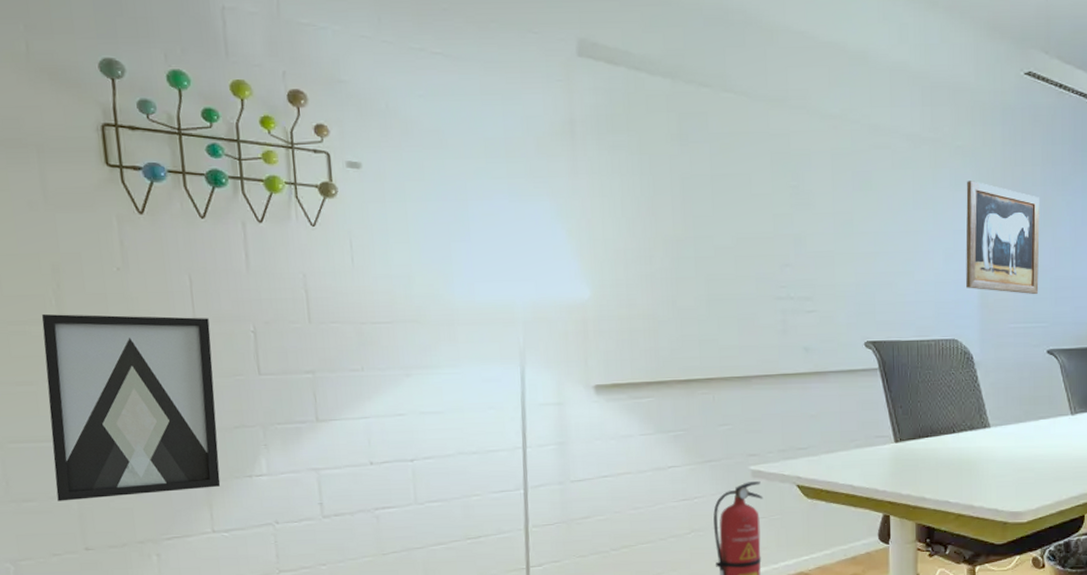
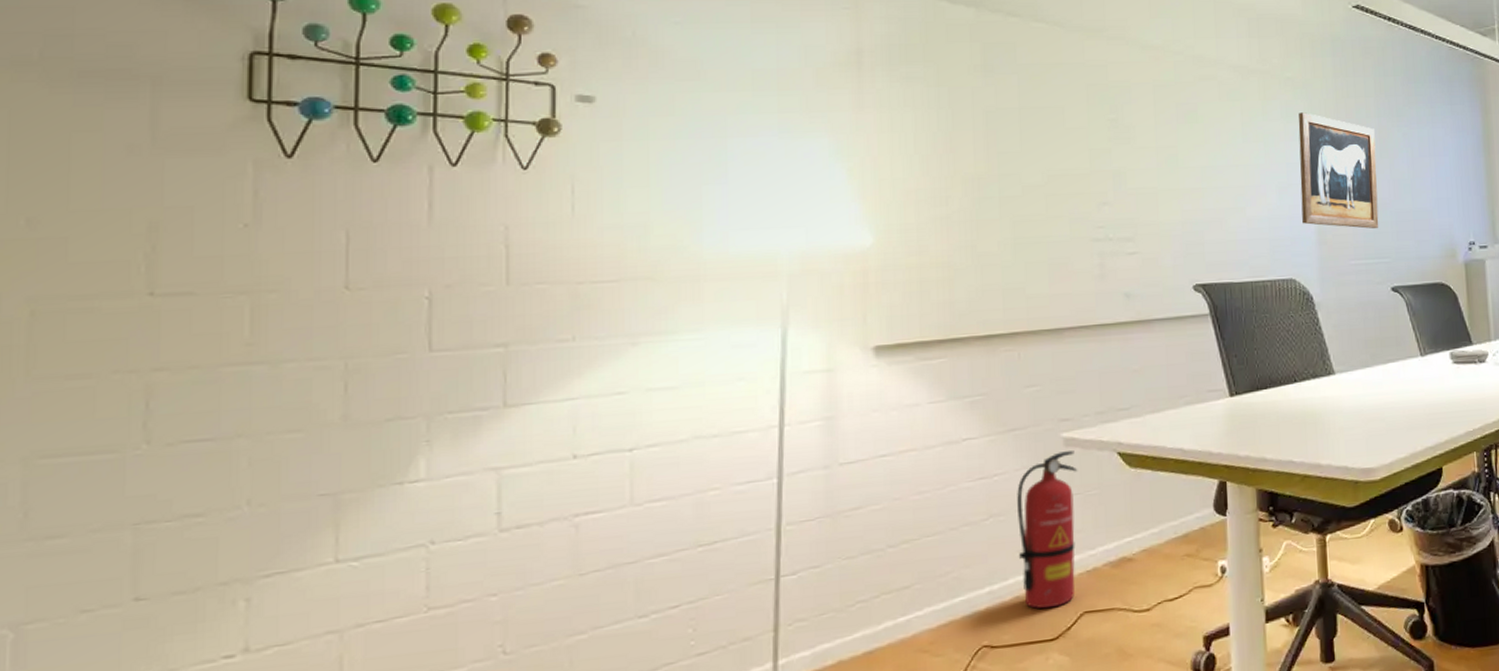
wall art: present [41,313,221,501] -> none [102,282,367,535]

